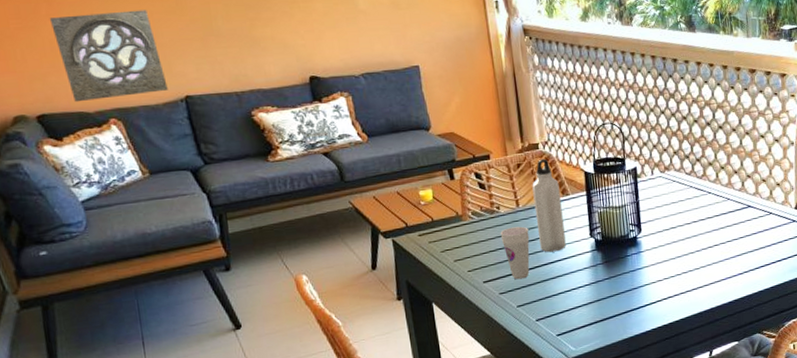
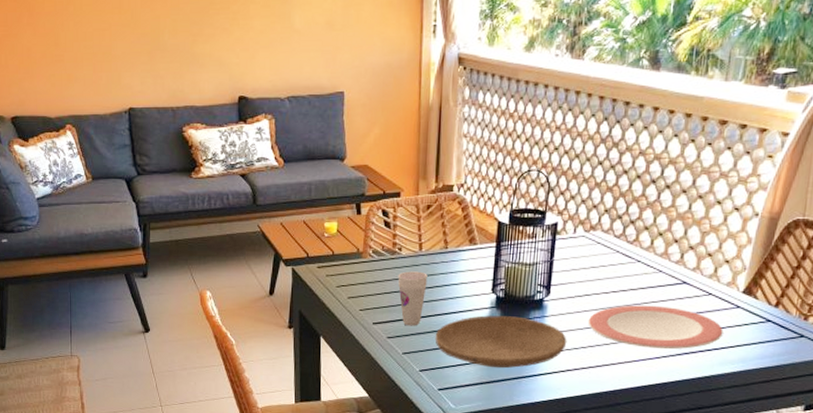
wall ornament: present [49,9,168,103] -> none [29,22,116,107]
water bottle: present [532,158,566,253] -> none [436,202,468,303]
plate: none [545,255,664,306] -> present [435,315,567,369]
plate: none [678,228,787,267] -> present [588,305,724,349]

